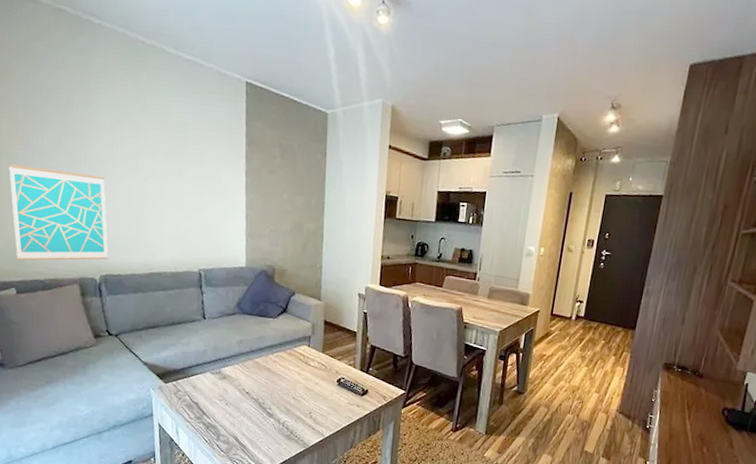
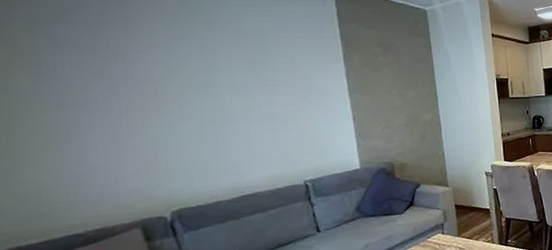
wall art: present [9,164,109,261] -> none [10,99,181,216]

